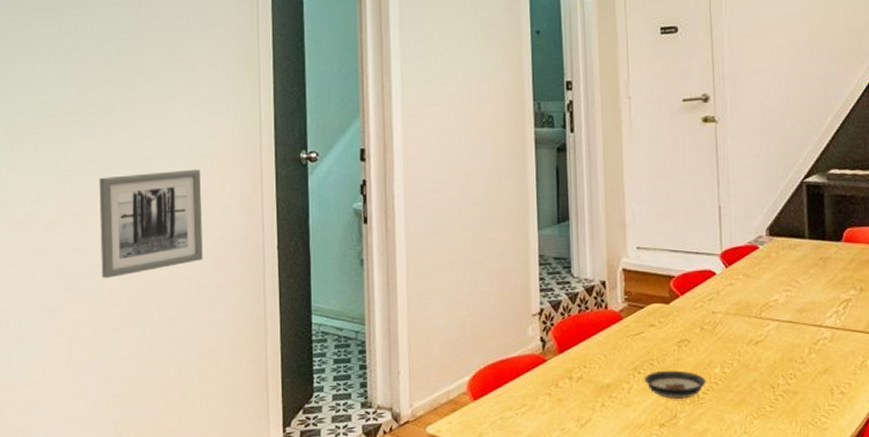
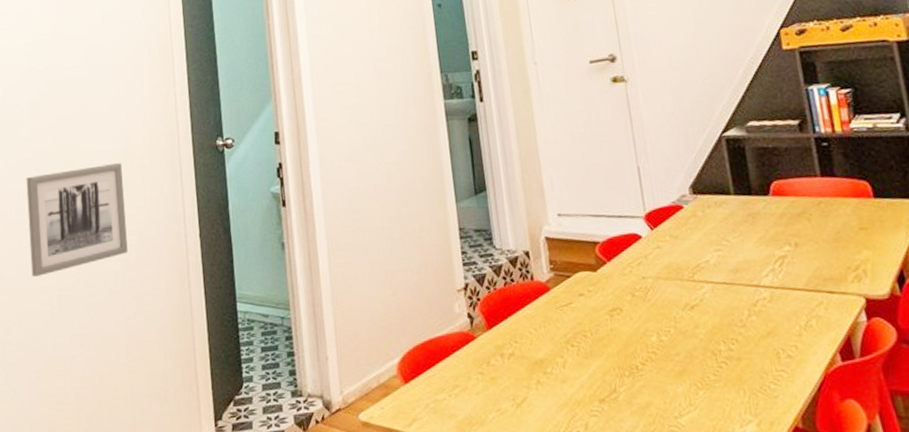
saucer: present [644,370,706,399] -> none [578,341,644,372]

